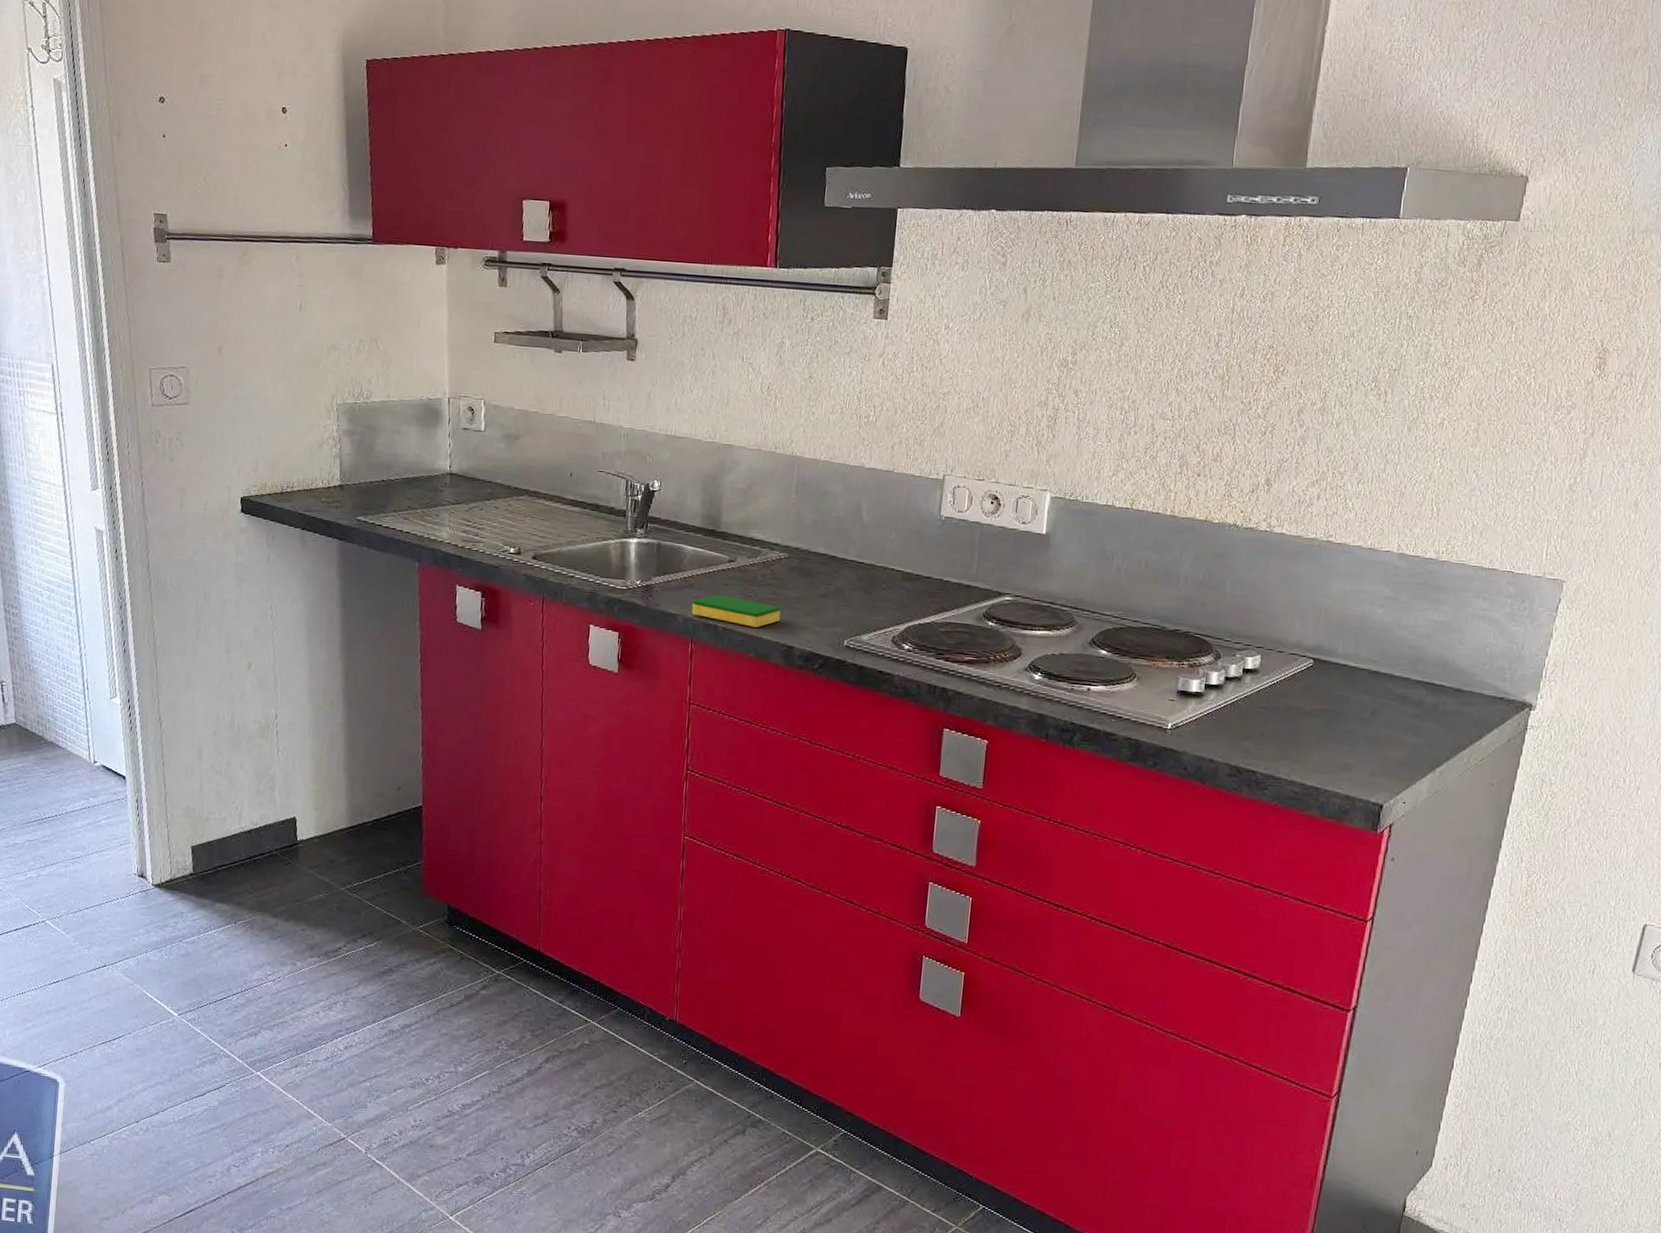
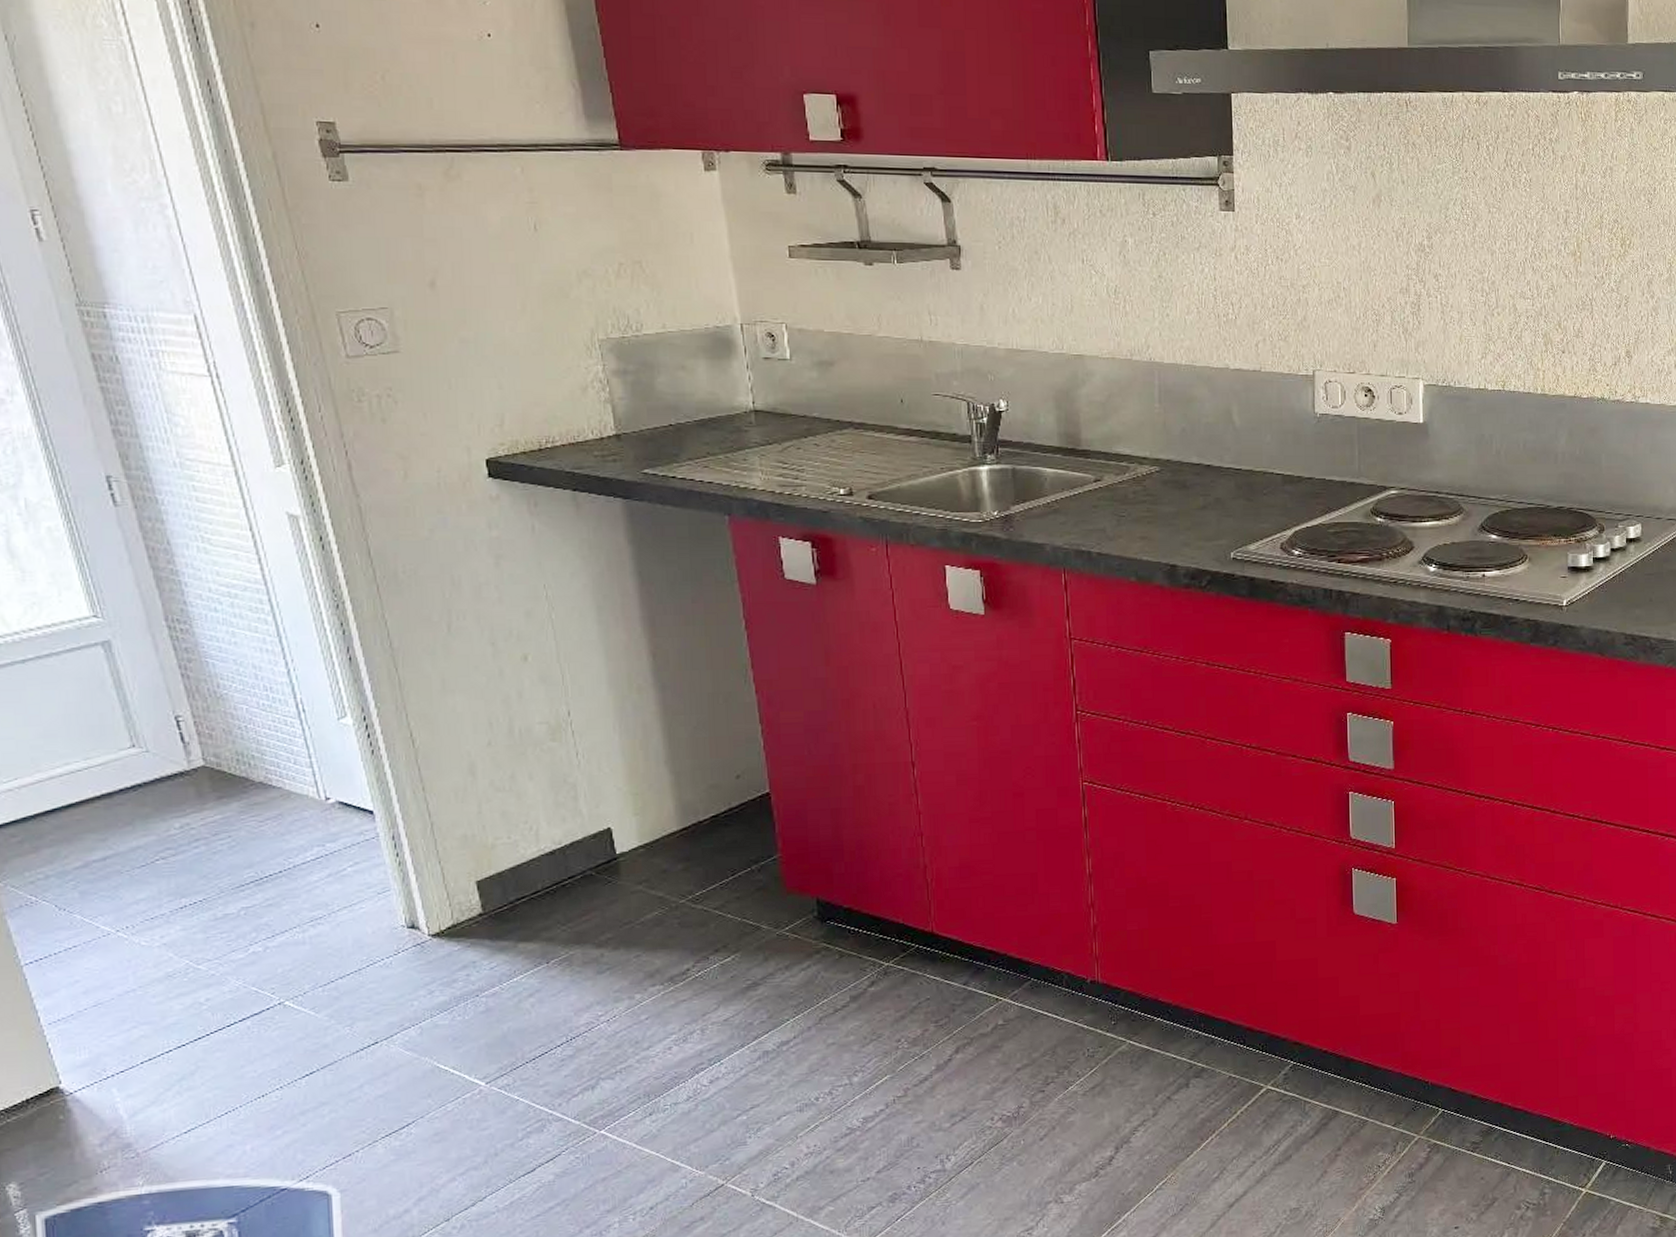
dish sponge: present [691,594,781,628] -> none [1060,517,1158,549]

